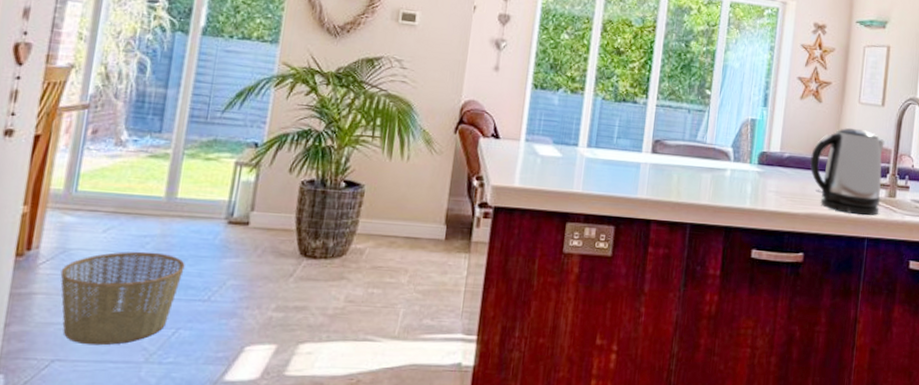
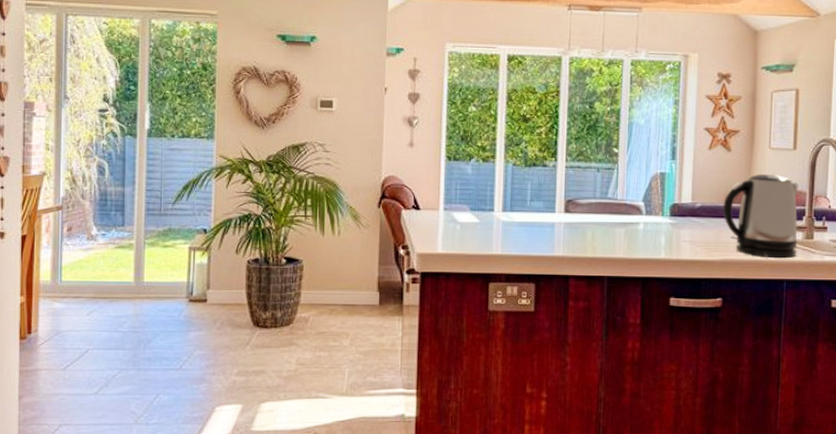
basket: present [60,251,185,346] -> none [57,330,157,411]

